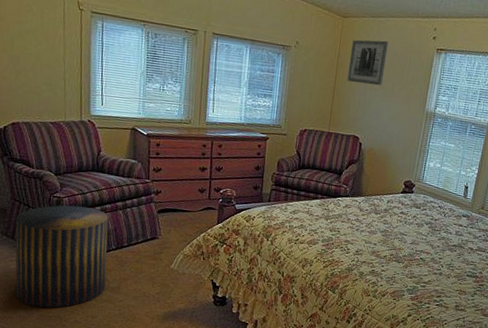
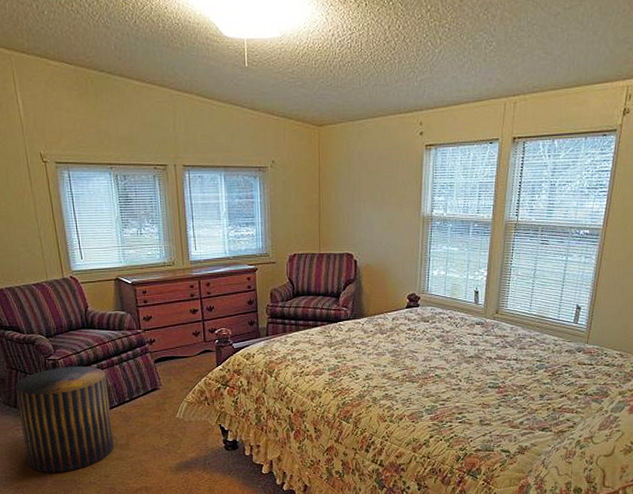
wall art: present [347,40,389,86] -> none [331,145,371,196]

